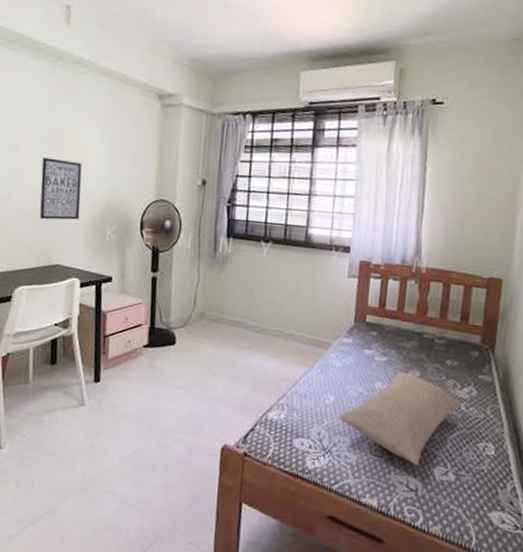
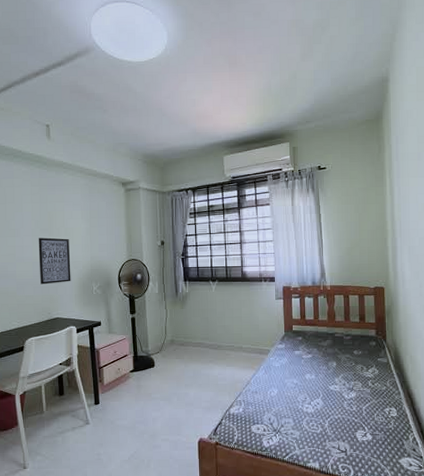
pillow: present [339,372,462,467] -> none [283,364,369,433]

